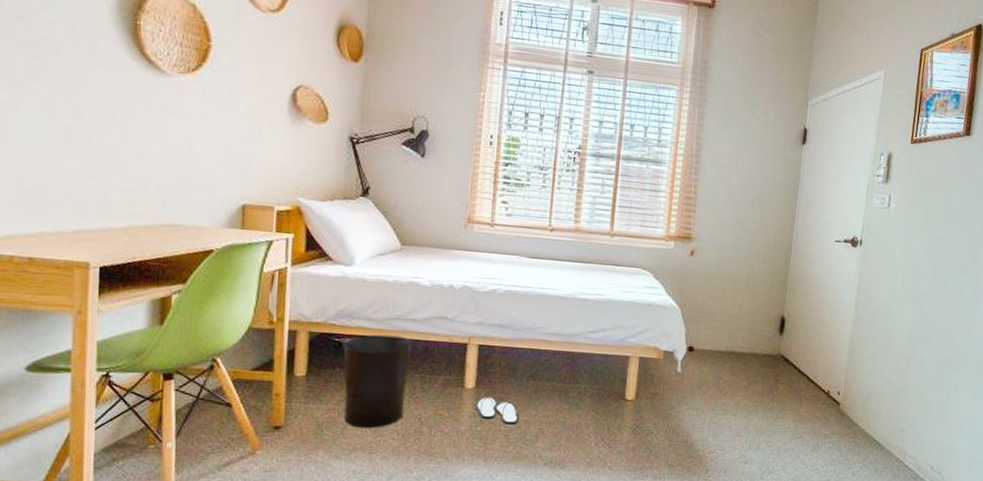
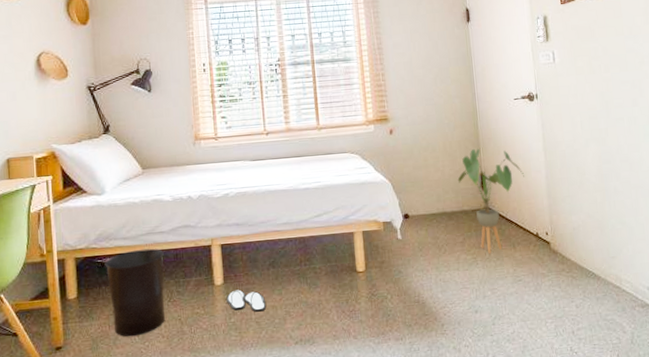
house plant: none [755,287,829,405] -> present [457,148,525,254]

